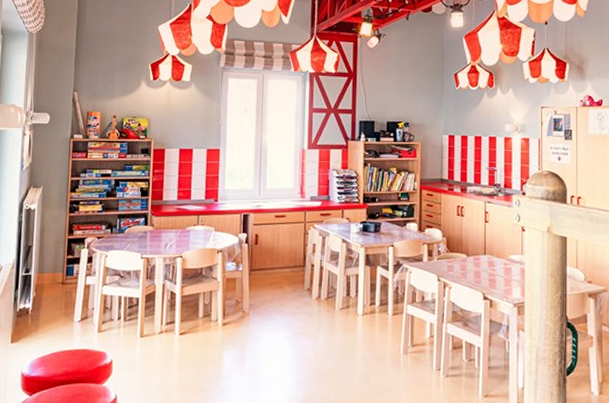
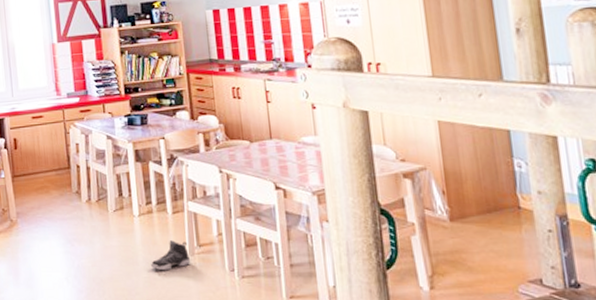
sneaker: none [368,339,404,367] -> present [151,240,191,271]

